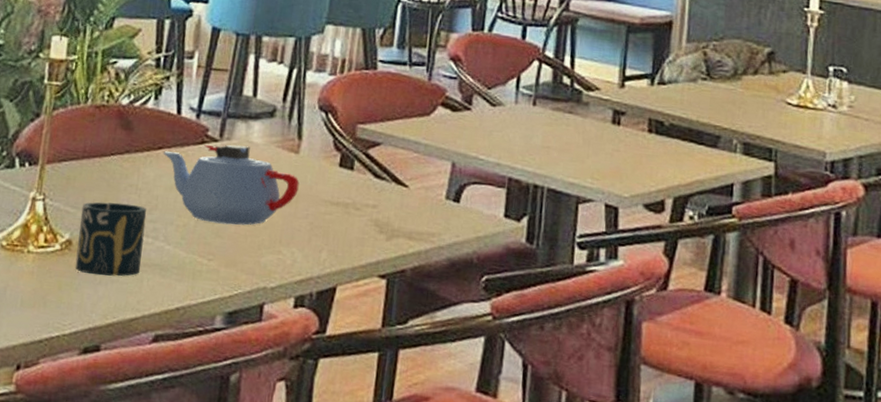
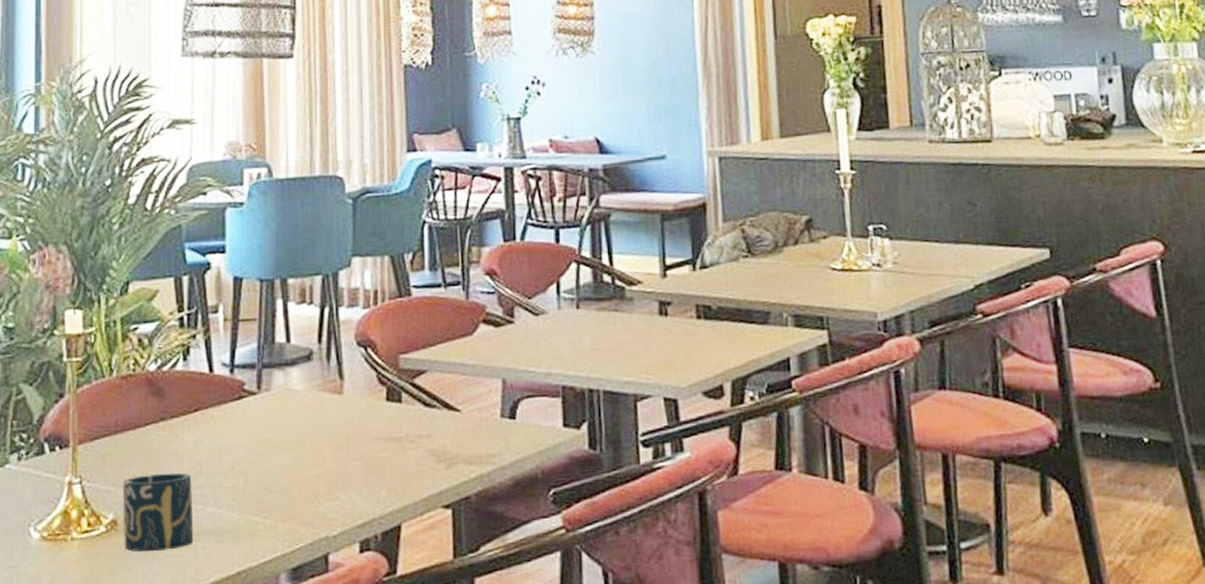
teapot: present [163,144,299,225] -> none [200,394,348,479]

